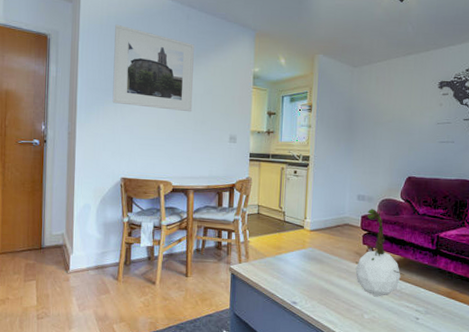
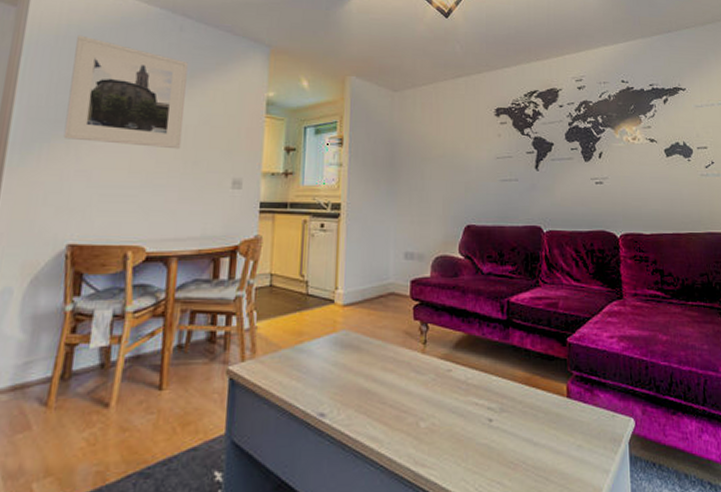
plant: present [355,209,404,297] -> none [405,270,470,394]

